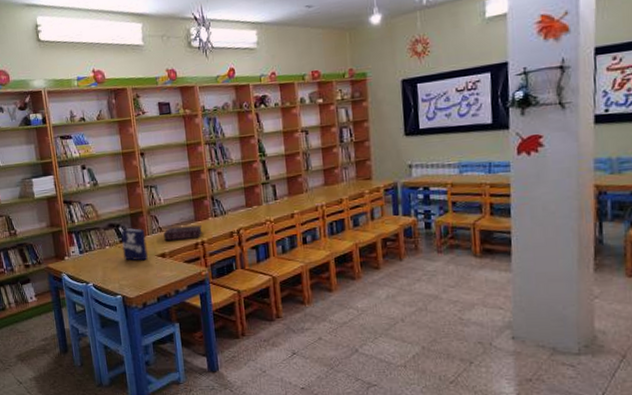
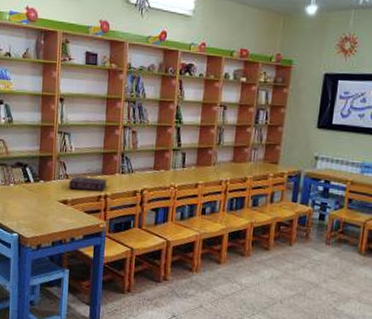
book: present [120,228,149,261] -> none [26,170,51,204]

